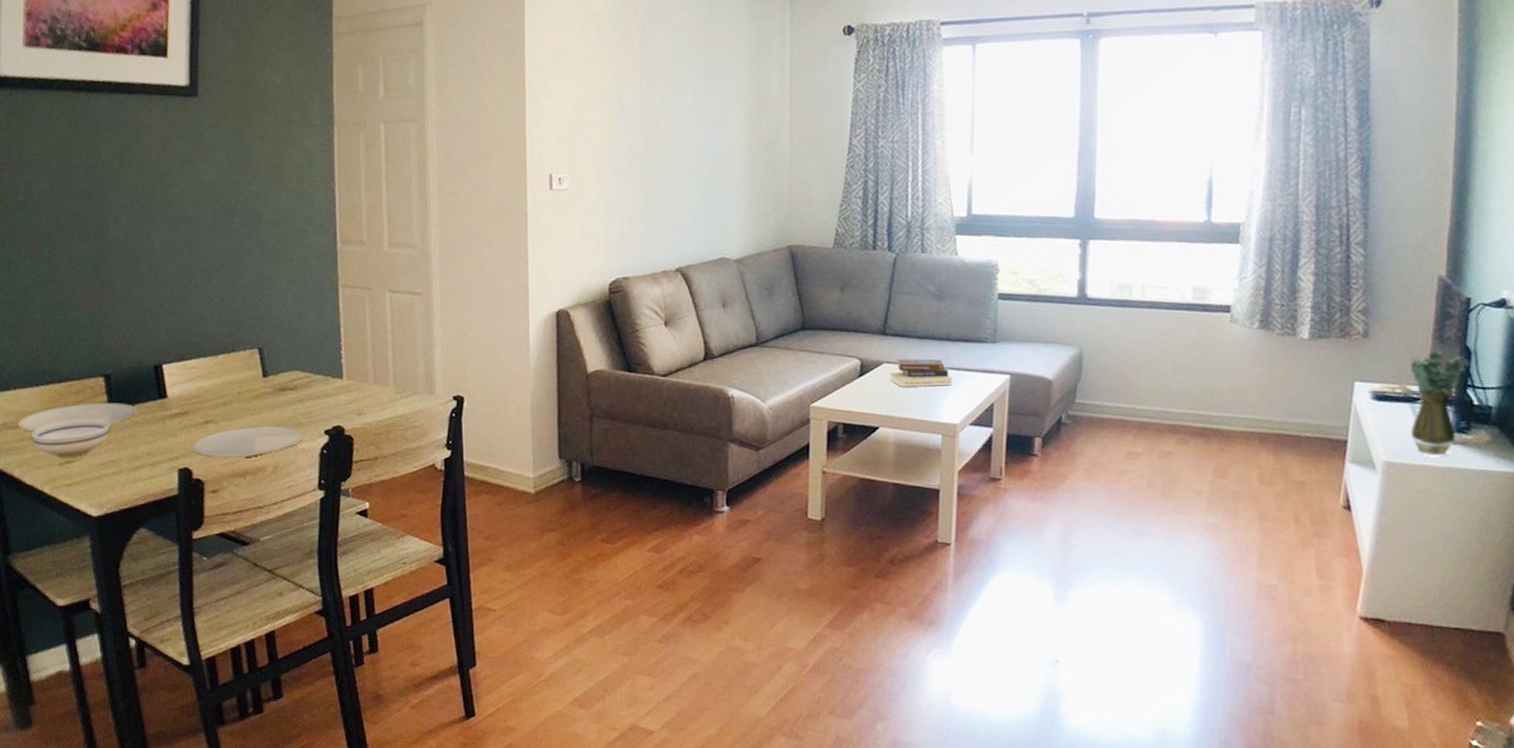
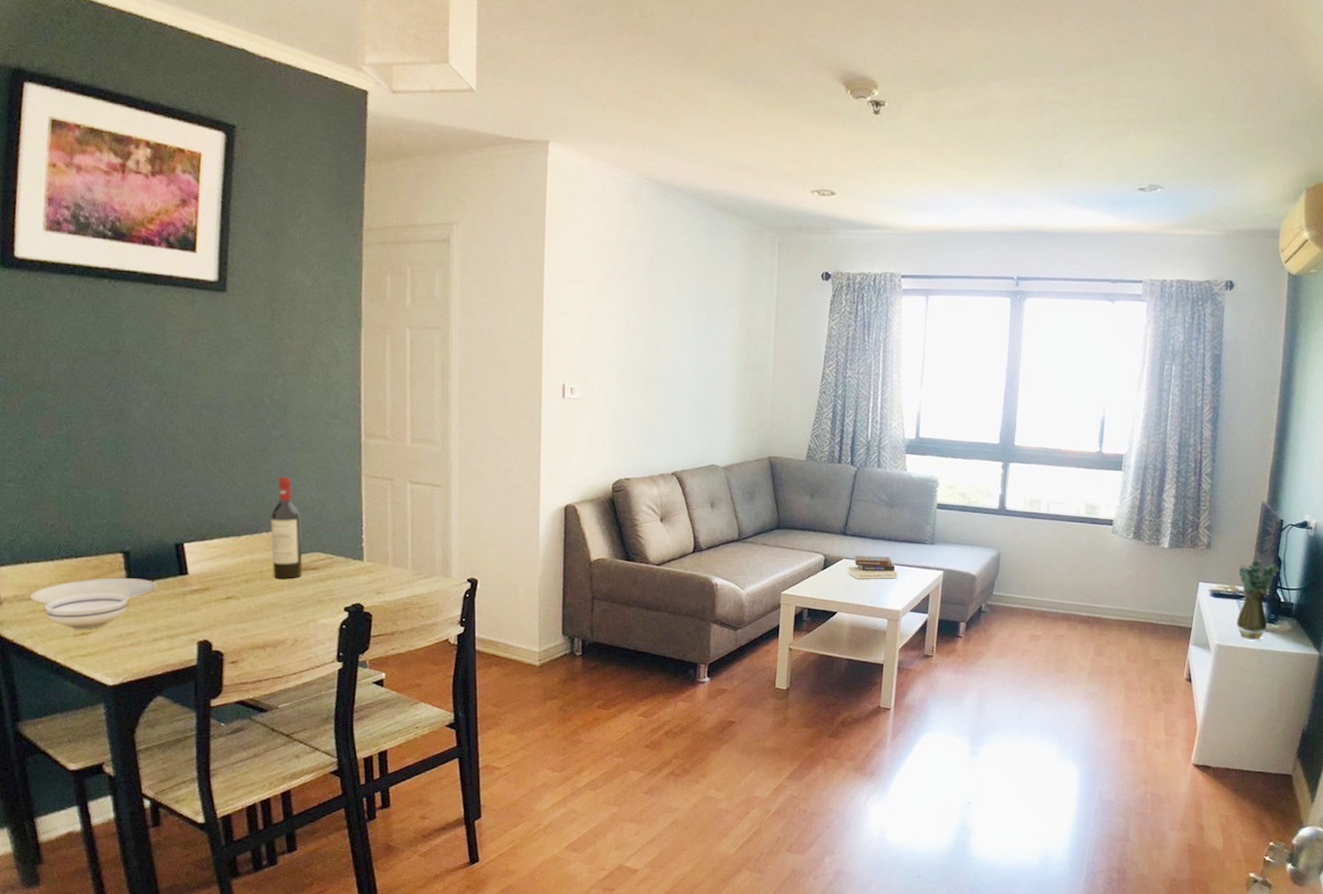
plate: present [193,426,303,459] -> none [213,603,323,632]
wine bottle: none [247,290,281,401] -> present [271,476,302,580]

